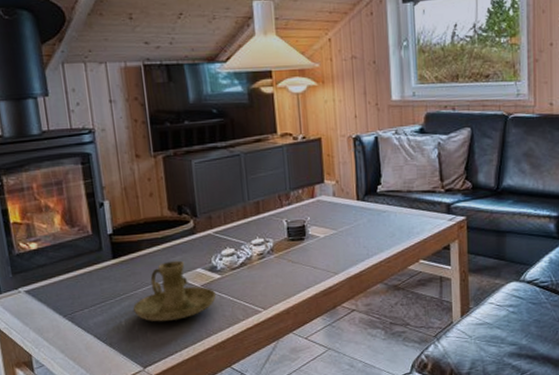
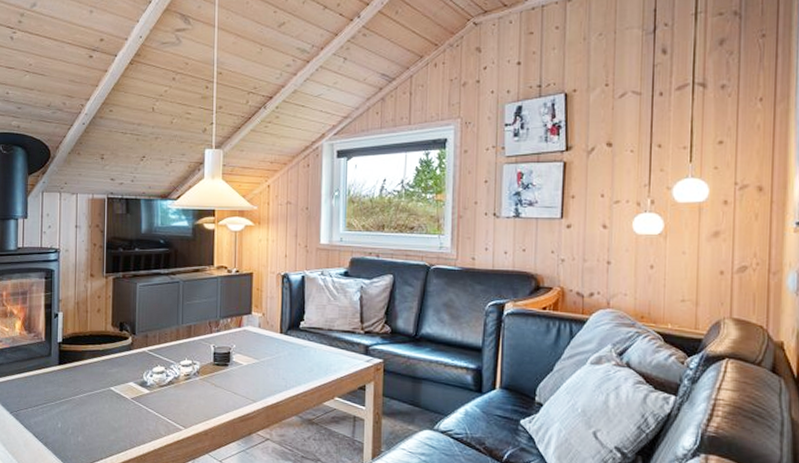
candle holder: present [133,260,217,322] -> none [70,372,144,429]

